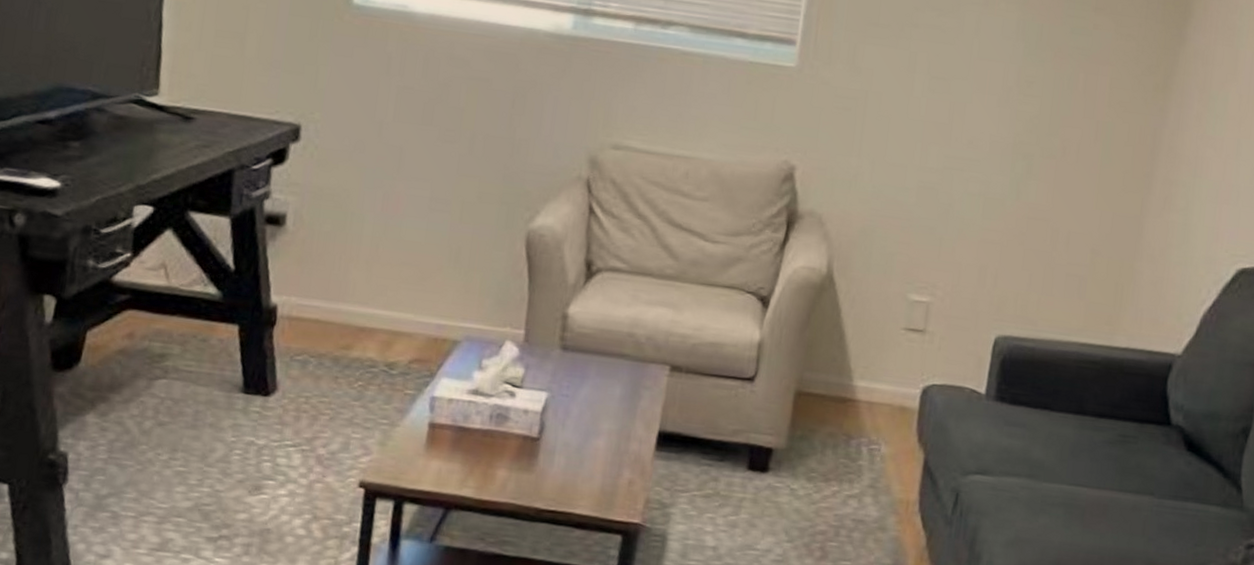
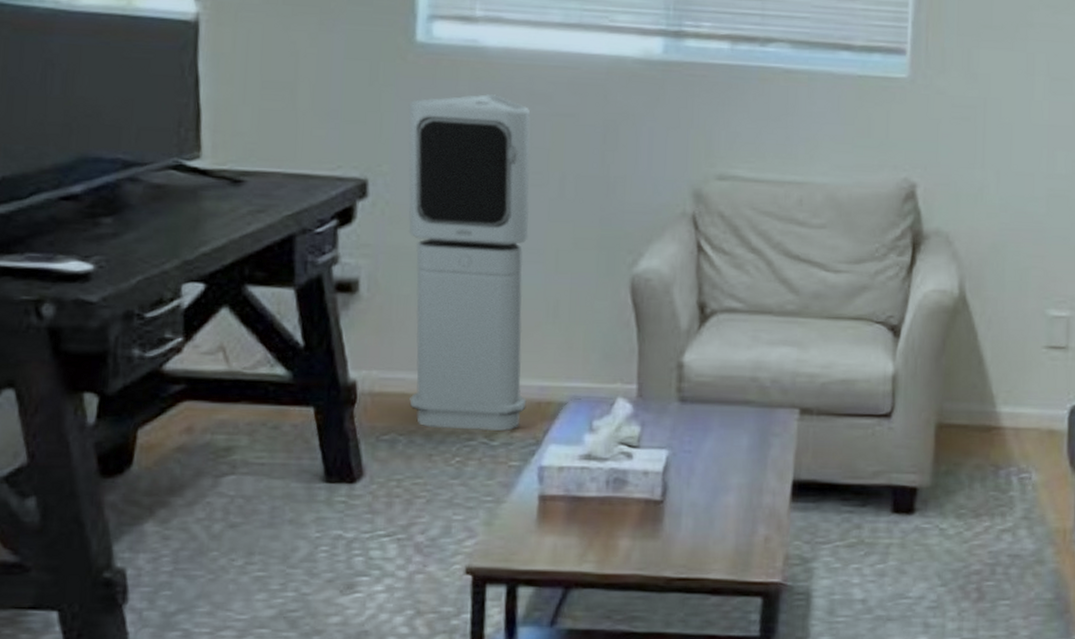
air purifier: none [322,55,449,362] -> present [408,94,531,432]

